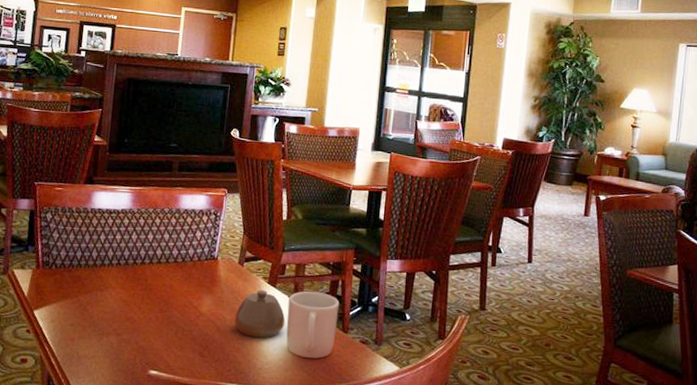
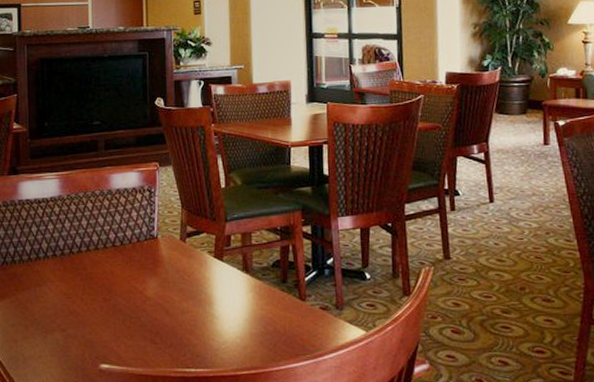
sugar bowl: present [234,290,285,338] -> none [183,265,238,317]
mug: present [286,290,340,359] -> none [238,260,294,333]

